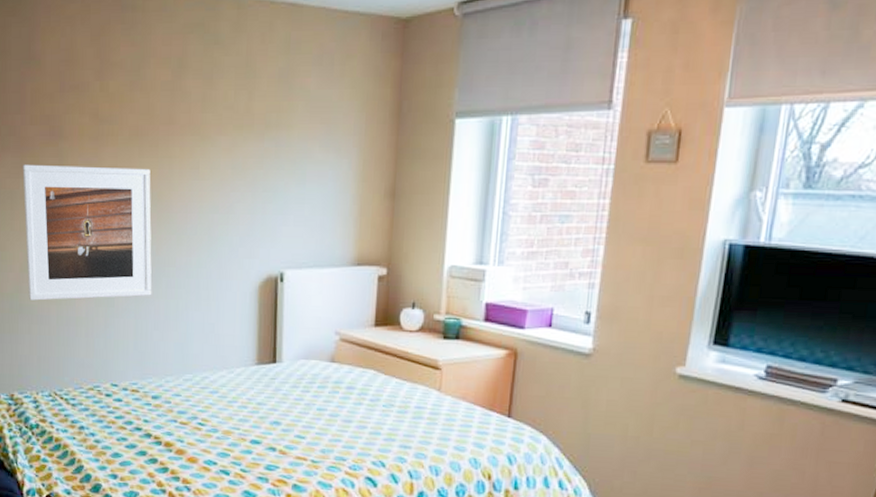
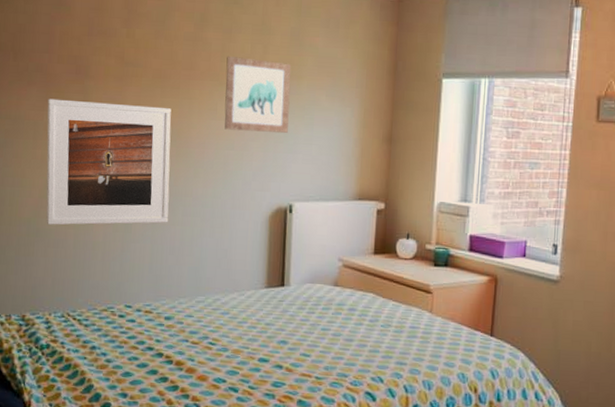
wall art: none [207,105,280,193] -> present [224,55,291,134]

